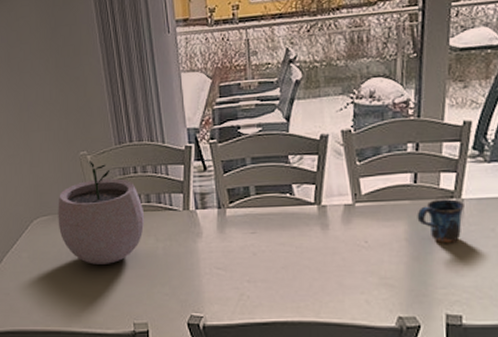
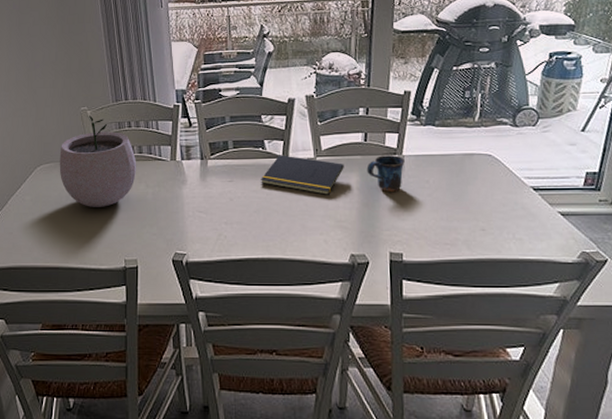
notepad: none [289,201,389,247] -> present [261,155,344,195]

